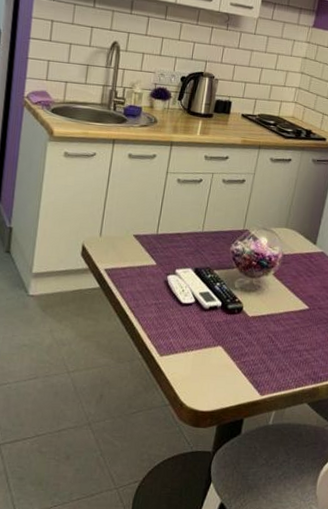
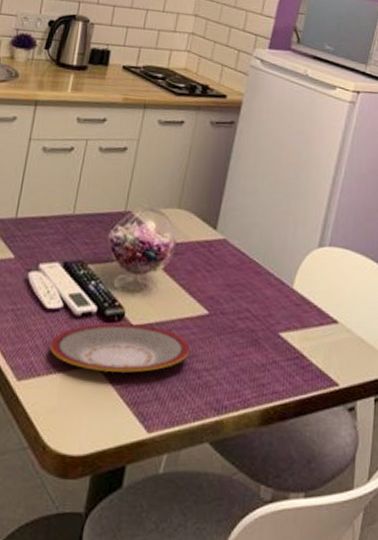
plate: none [185,314,293,352] -> present [50,323,190,373]

